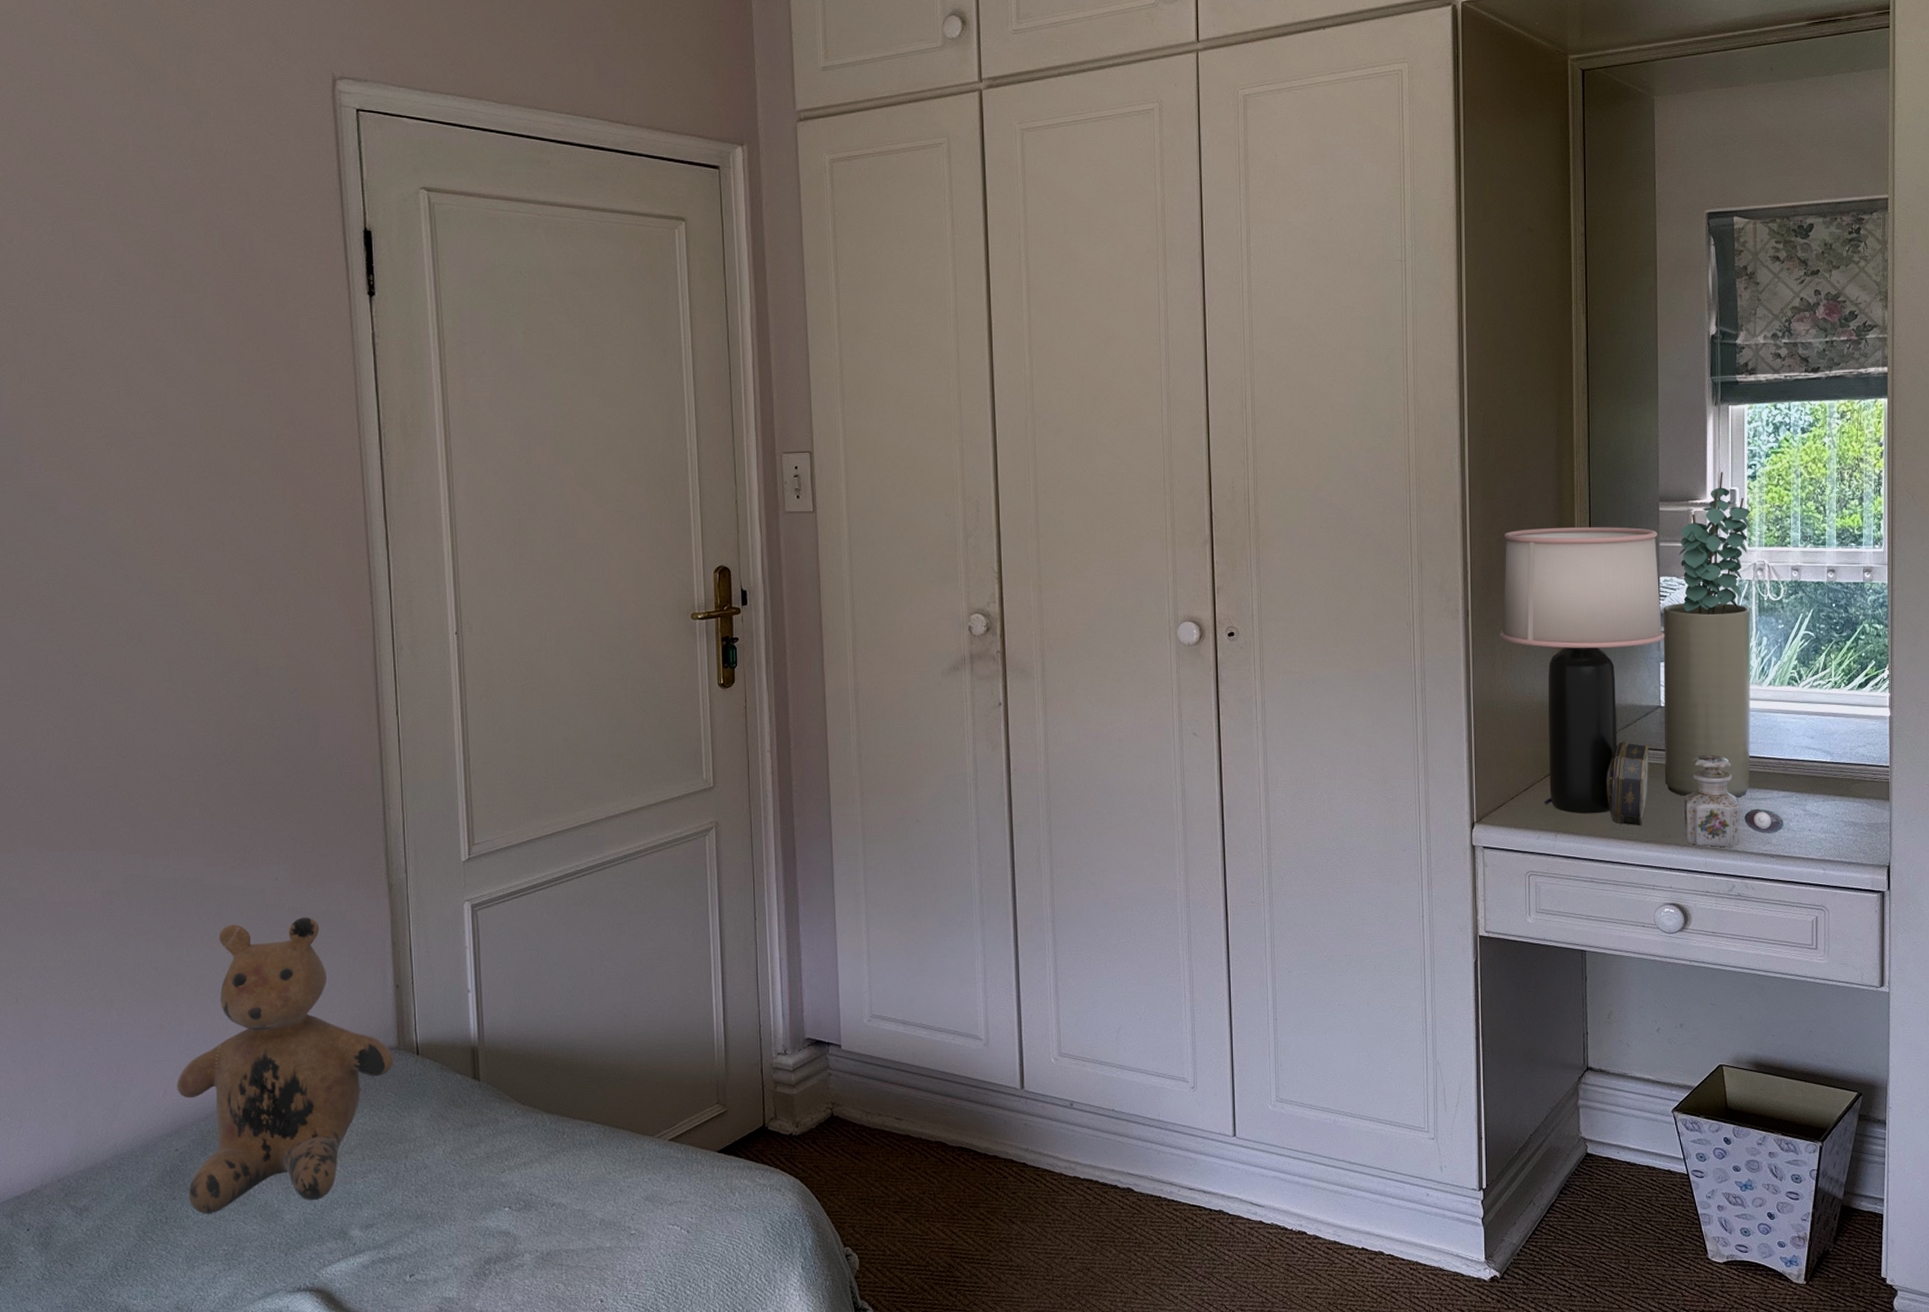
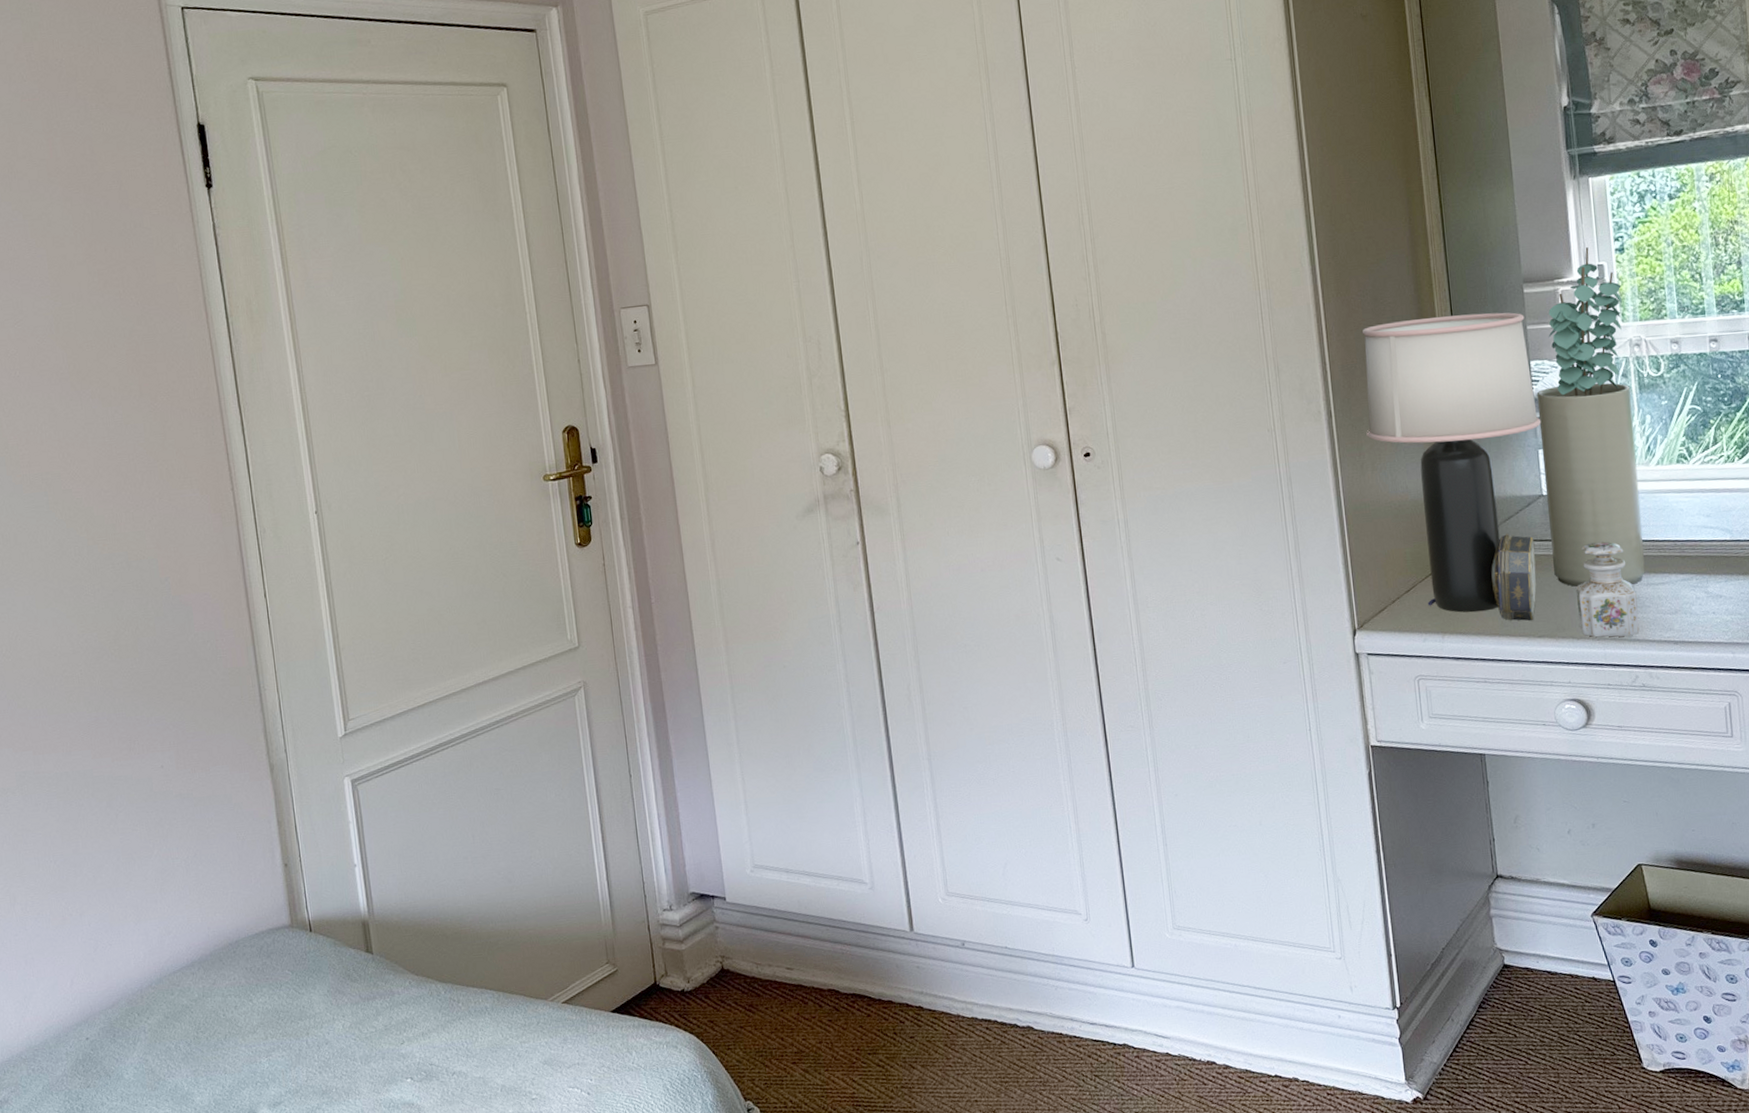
teddy bear: present [176,917,394,1215] -> none [82,802,289,1101]
perfume bottle: present [1744,808,1784,835] -> none [1642,593,1686,620]

